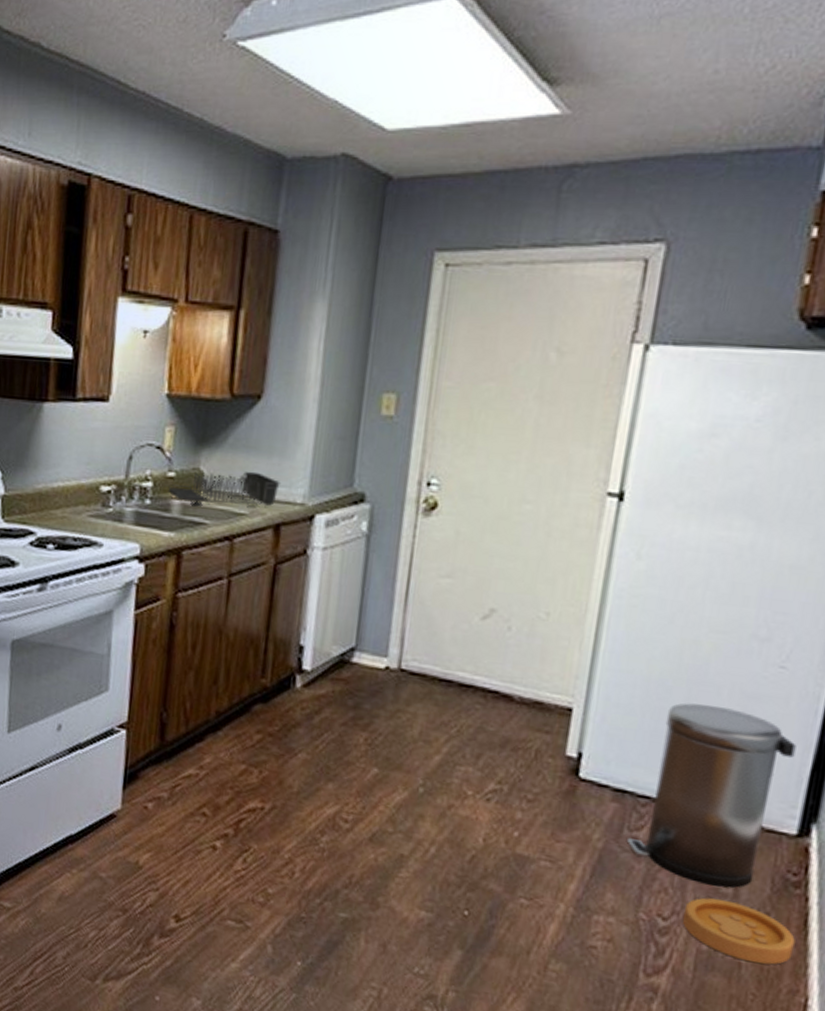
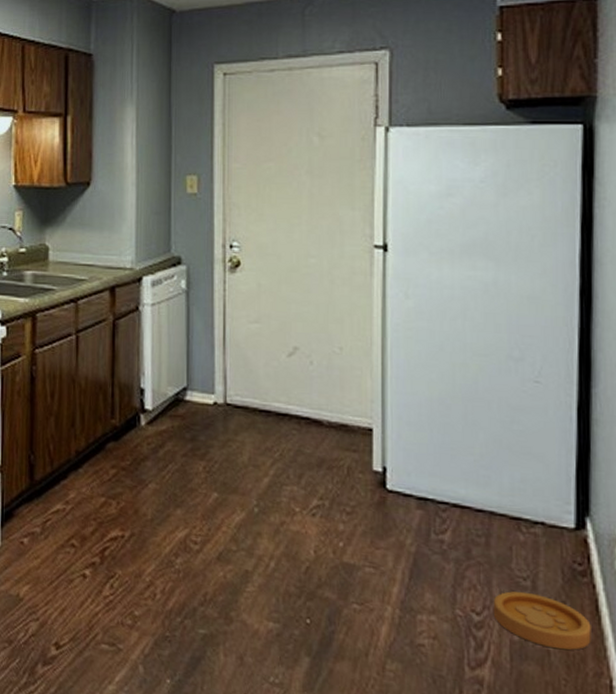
dish rack: present [168,471,282,508] -> none [21,244,113,275]
pedal bin: present [626,703,797,888] -> none [434,417,560,581]

